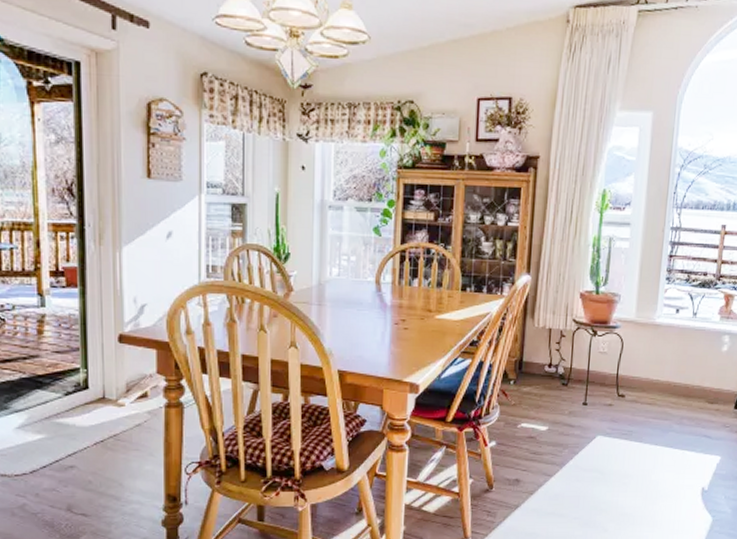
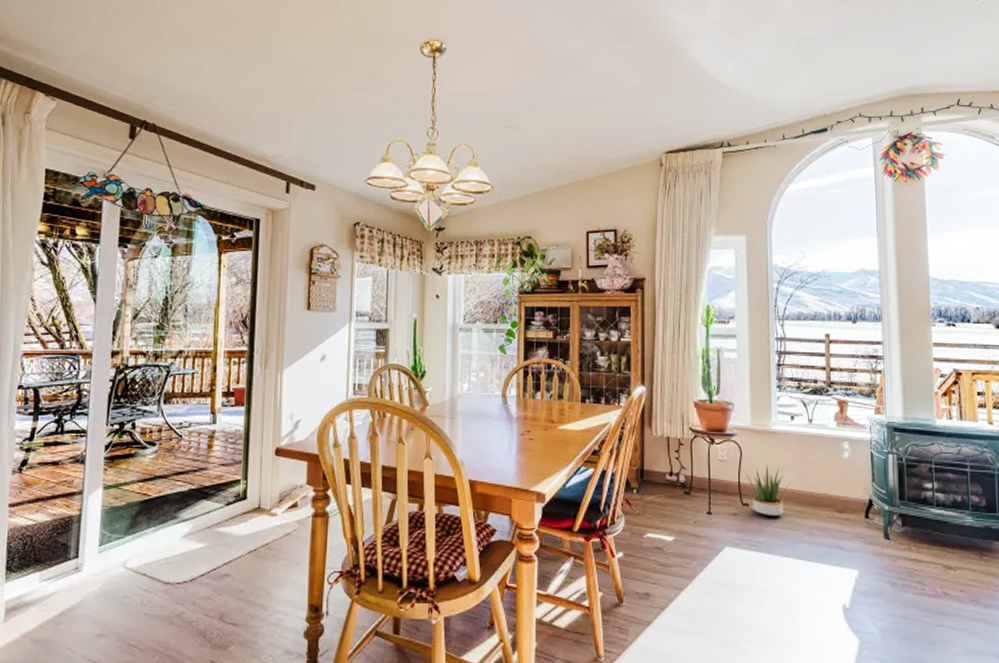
potted plant: none [622,357,668,407] -> present [742,464,791,517]

